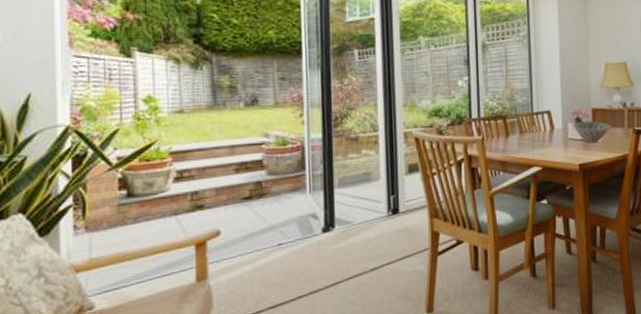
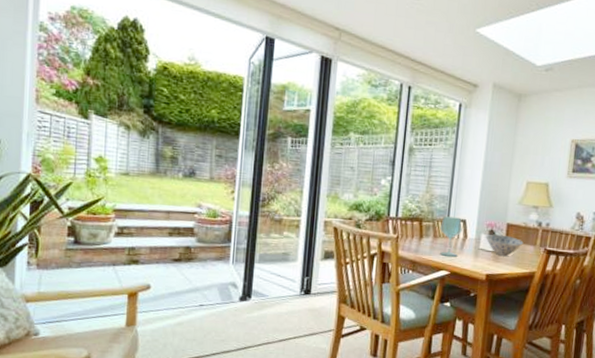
wine glass: none [525,109,548,151] -> present [440,216,462,257]

